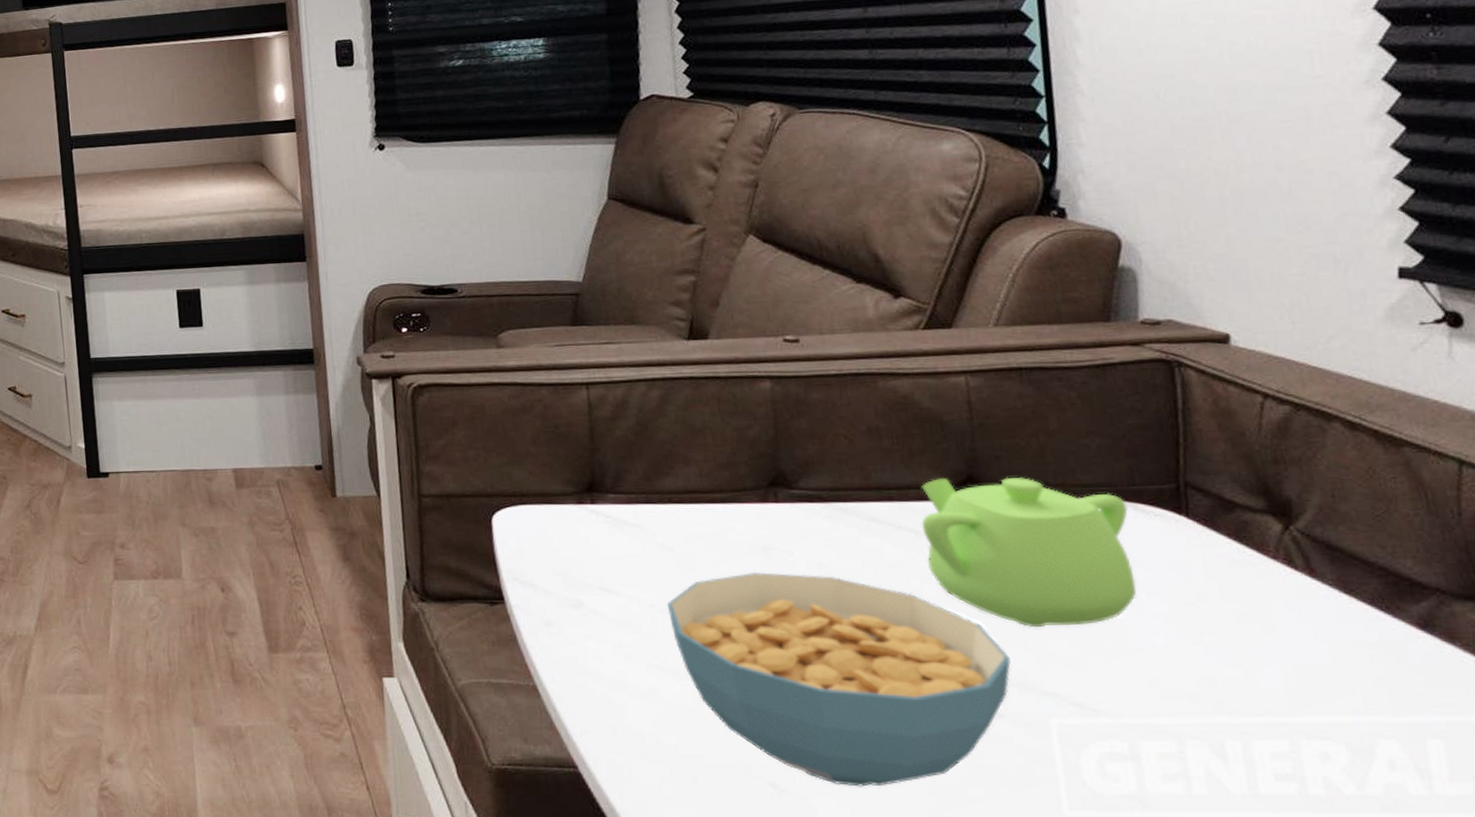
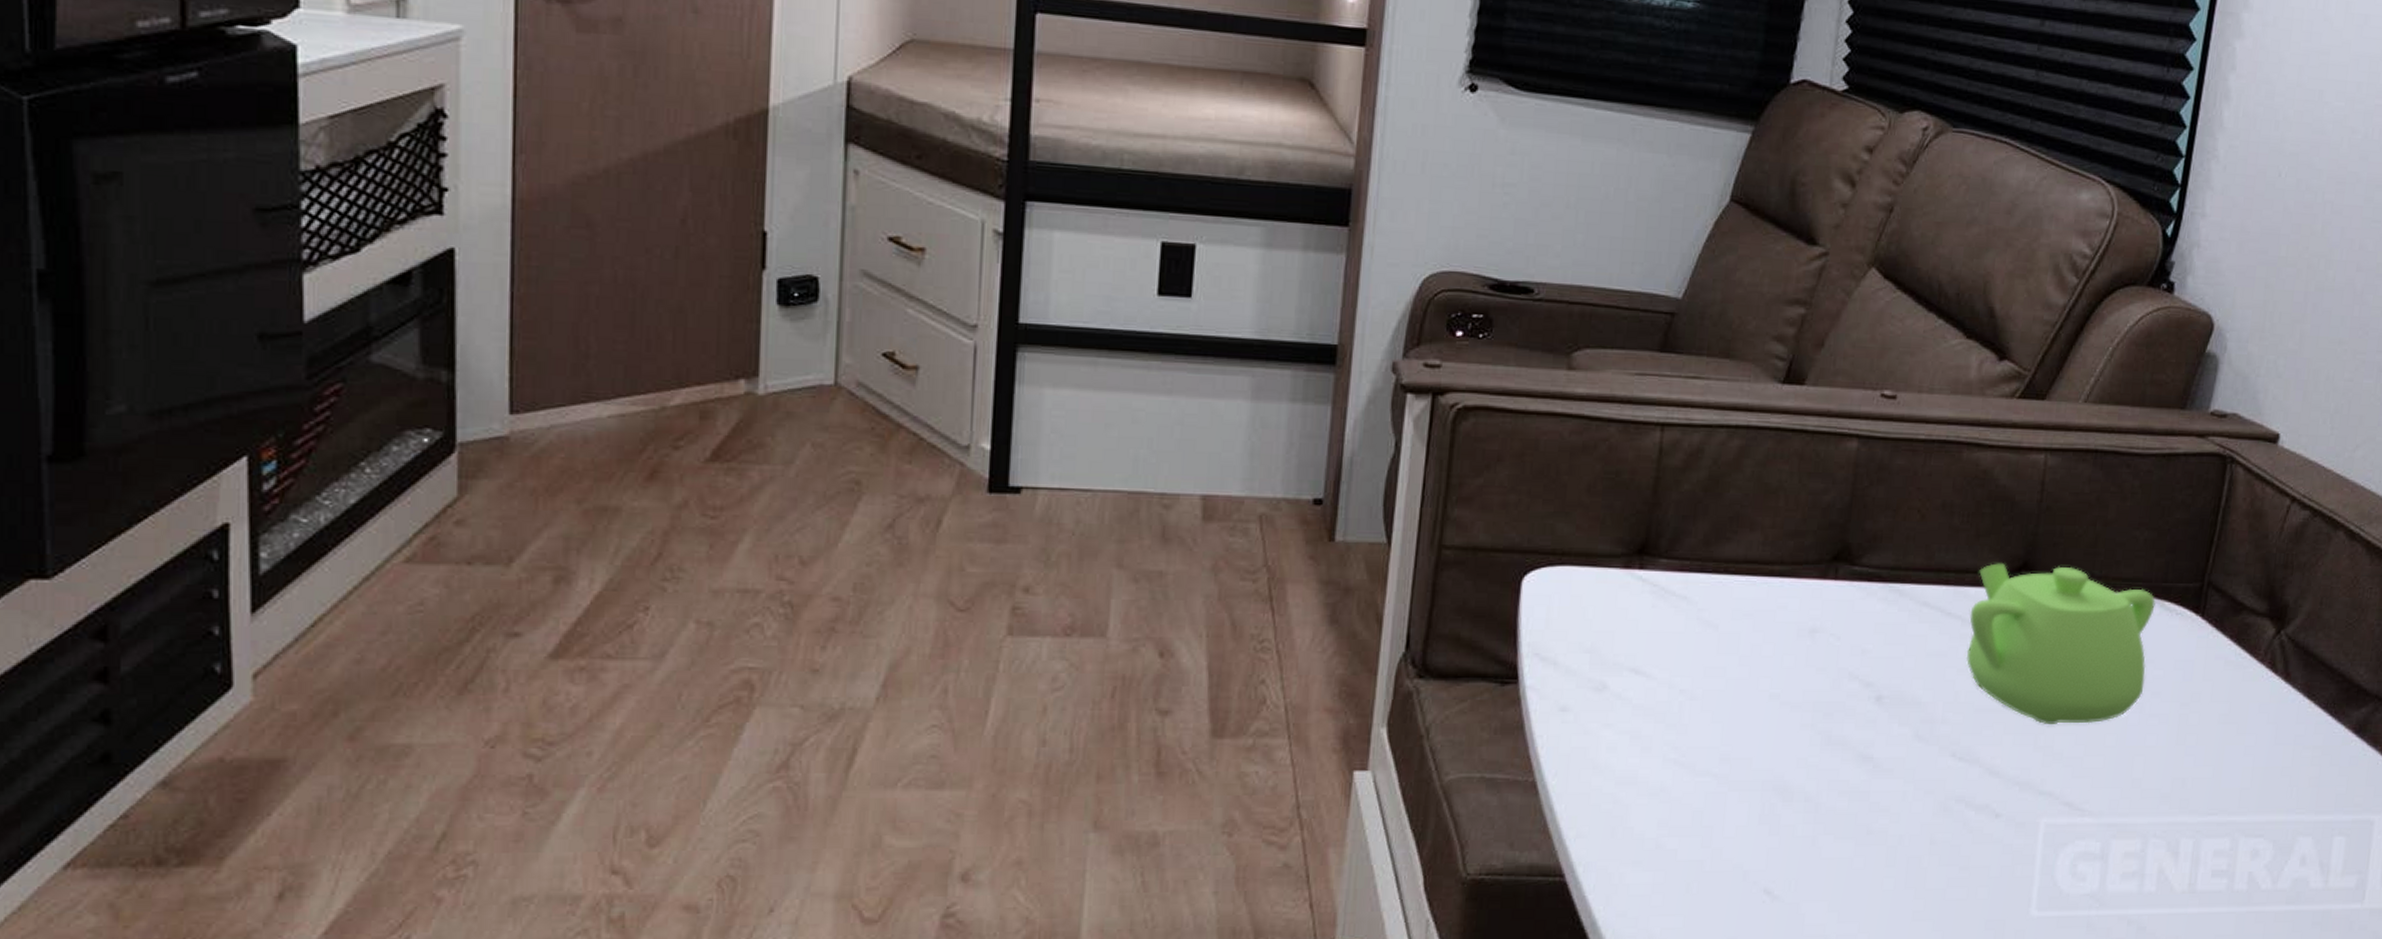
cereal bowl: present [666,571,1011,787] -> none [1697,656,2019,892]

